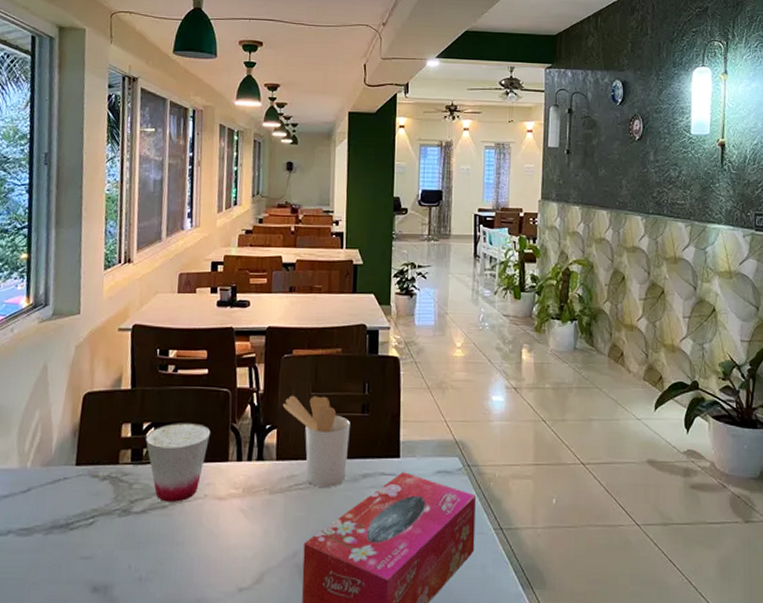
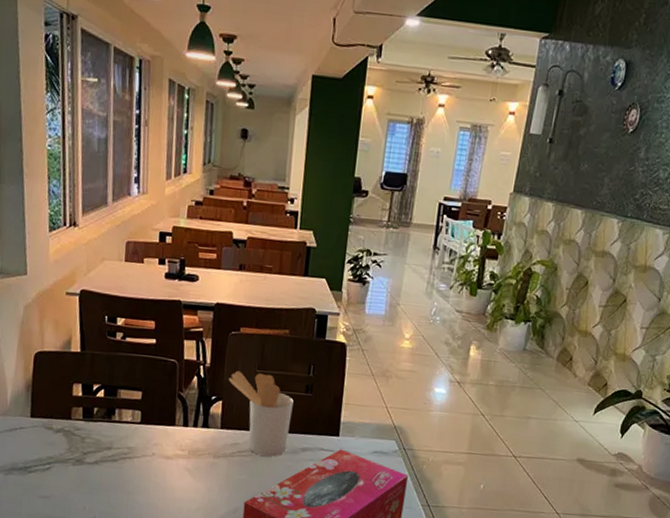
cup: present [146,423,211,502] -> none [96,387,159,458]

